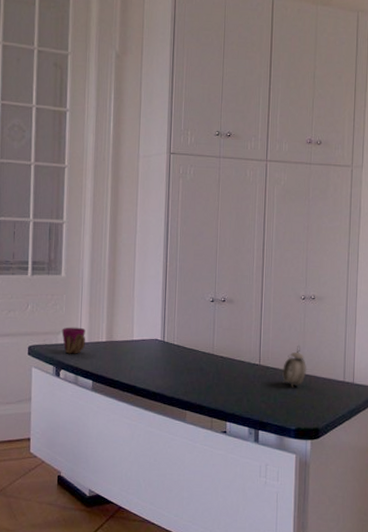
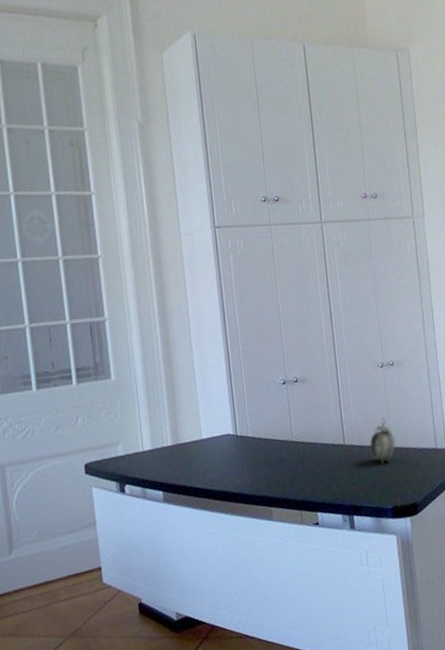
cup: present [61,327,86,354] -> none [120,434,150,466]

